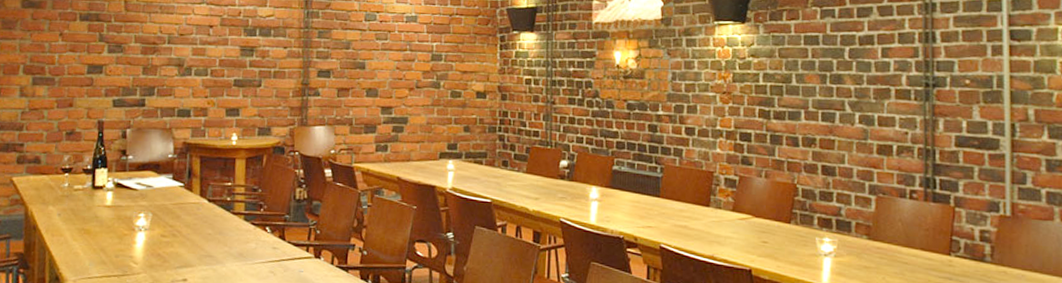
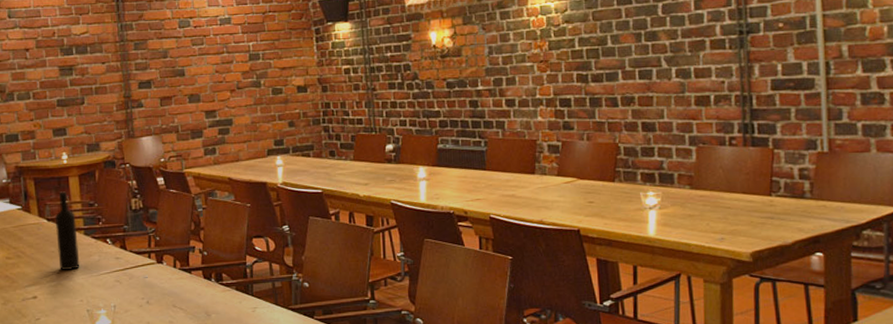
wine bottle: none [214,173,238,255] -> present [55,191,80,270]

